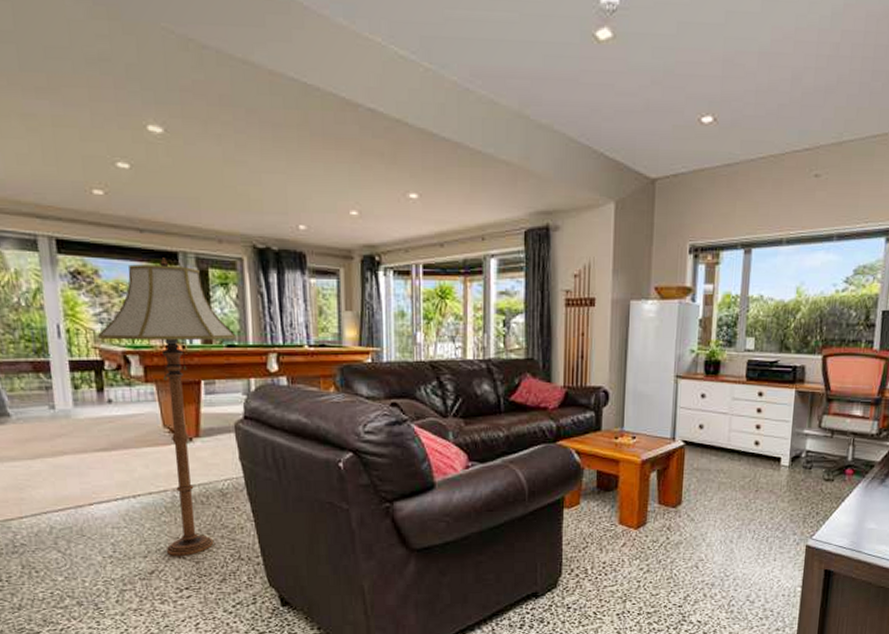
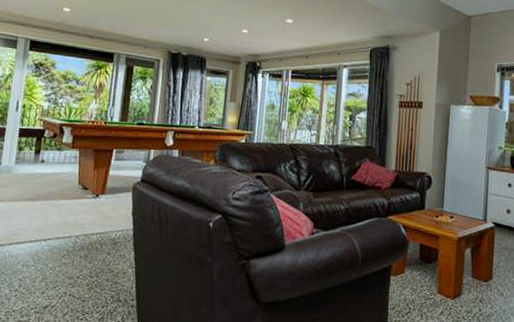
floor lamp: present [98,257,236,556] -> none [45,57,146,295]

